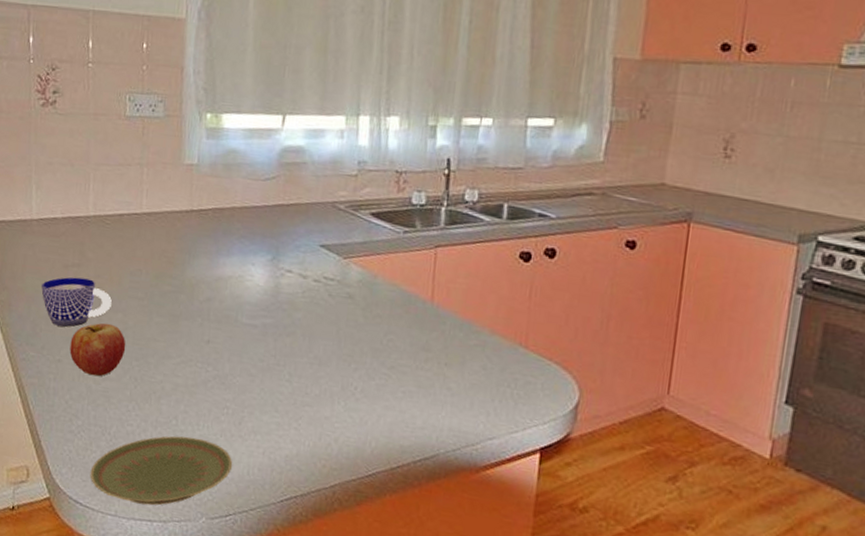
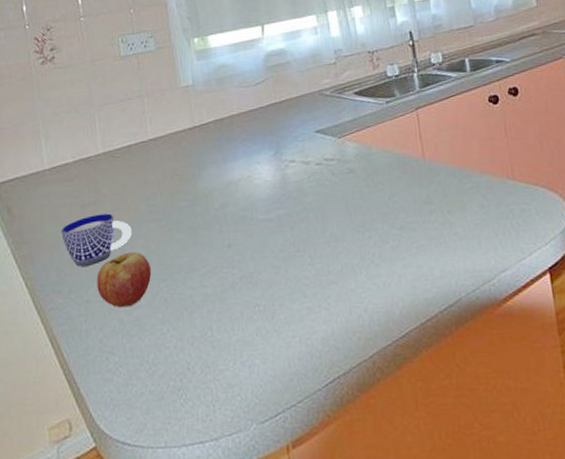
plate: present [90,436,233,506] -> none [134,343,273,429]

